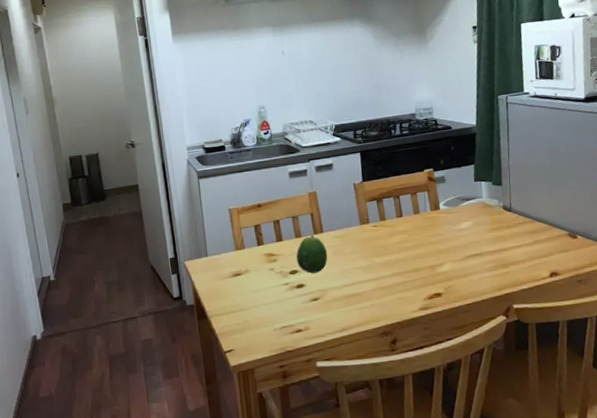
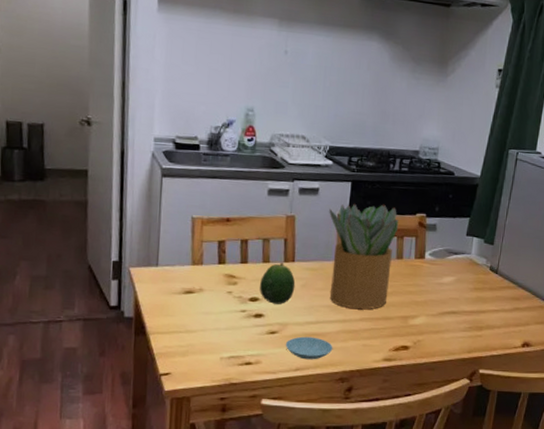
saucer: none [328,298,372,320] -> present [285,336,333,360]
potted plant: none [345,167,413,266] -> present [329,203,399,309]

